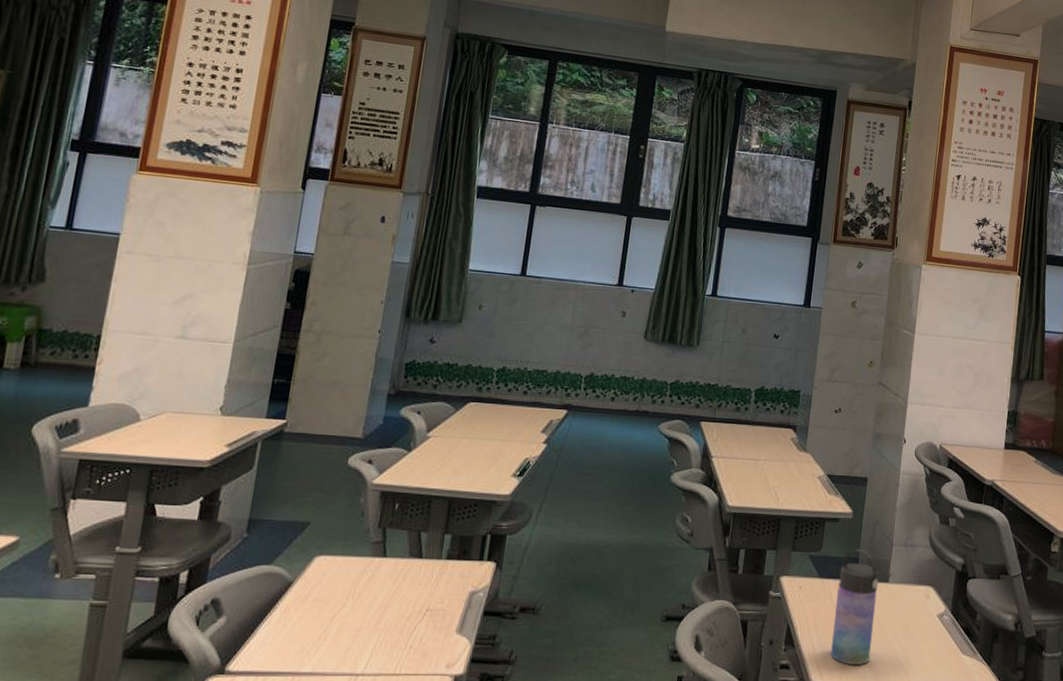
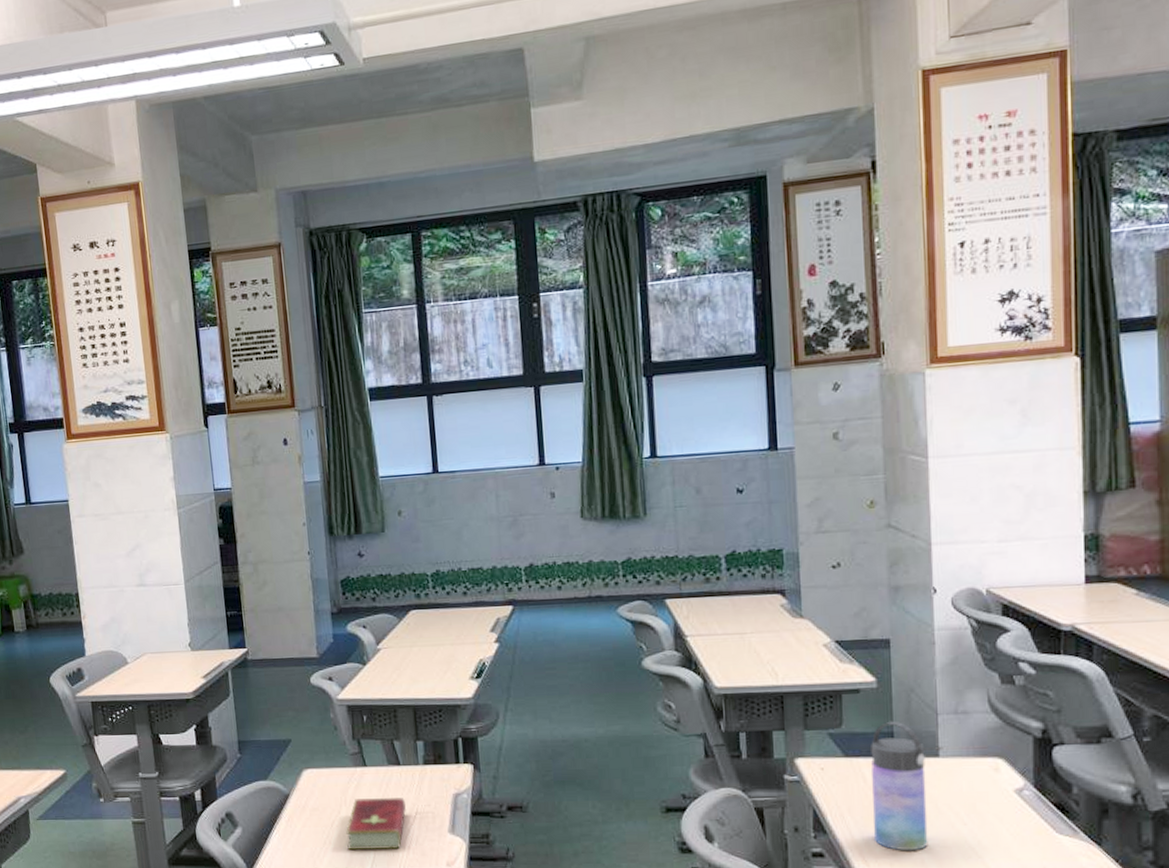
hardcover book: none [344,591,418,649] -> present [346,798,407,850]

